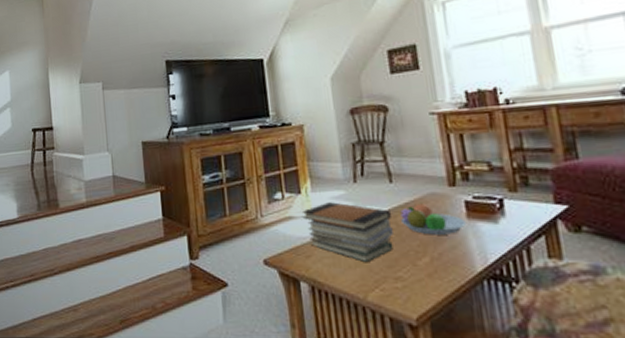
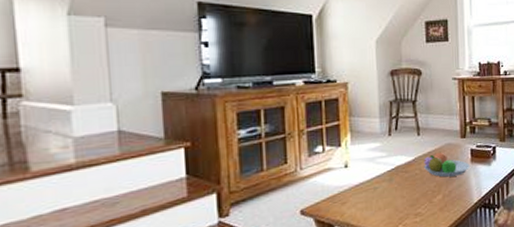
book stack: present [301,202,394,263] -> none [340,153,417,204]

